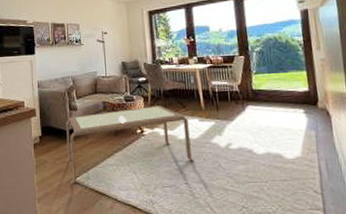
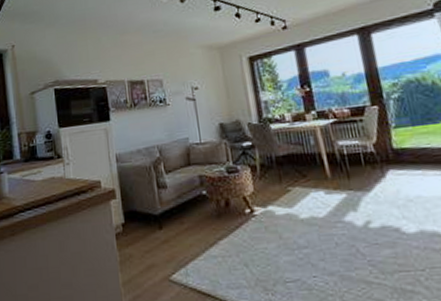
coffee table: present [66,105,195,184] -> none [154,176,324,284]

